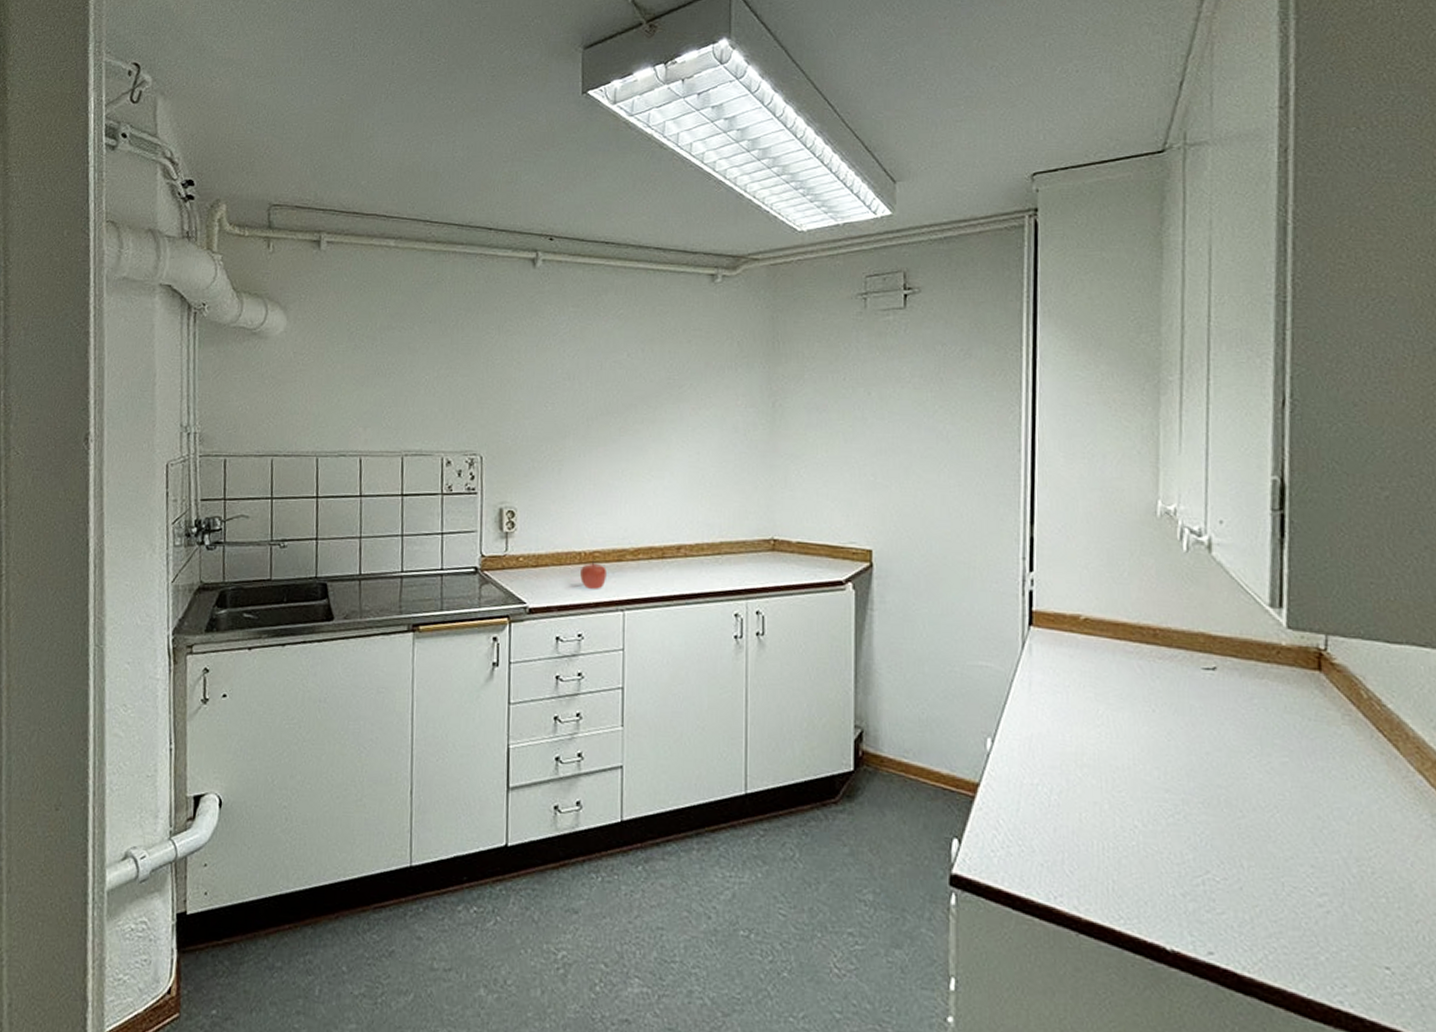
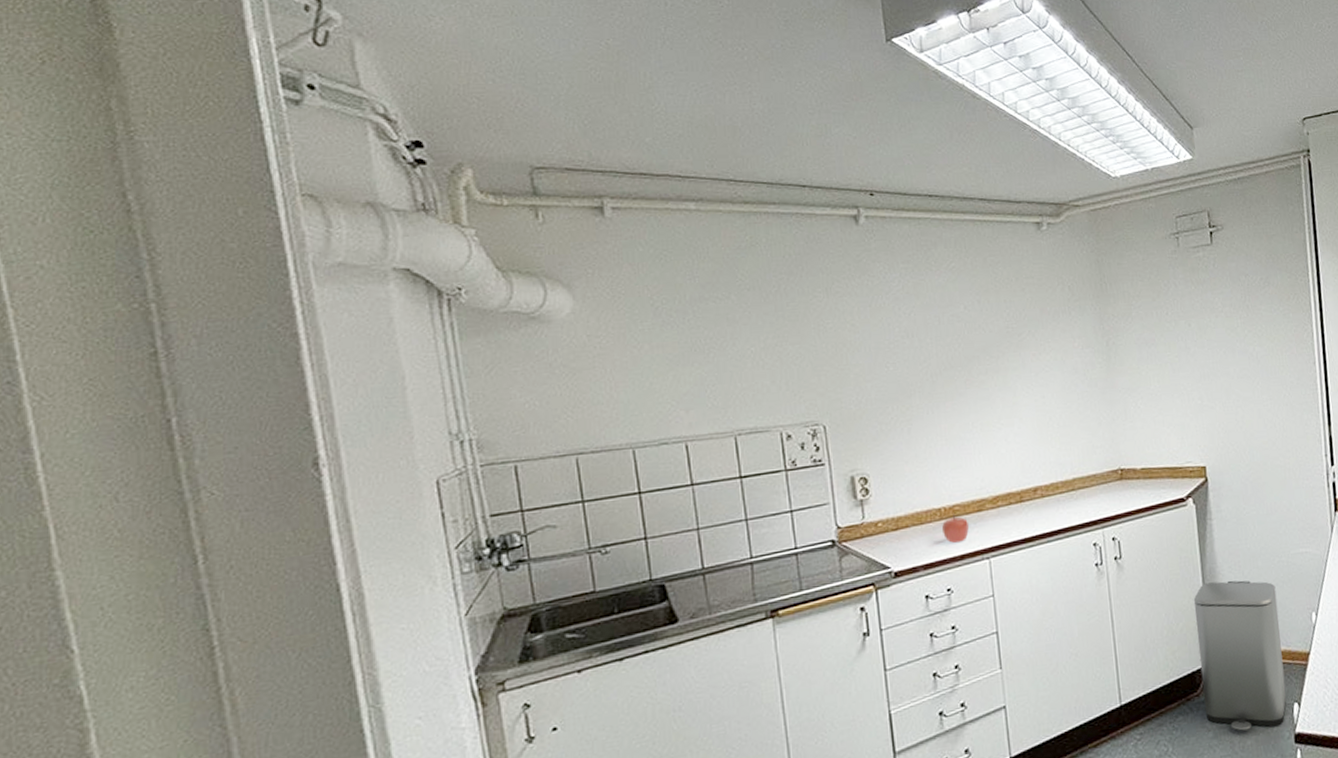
pedal bin: none [841,679,945,861] -> present [1193,580,1287,731]

